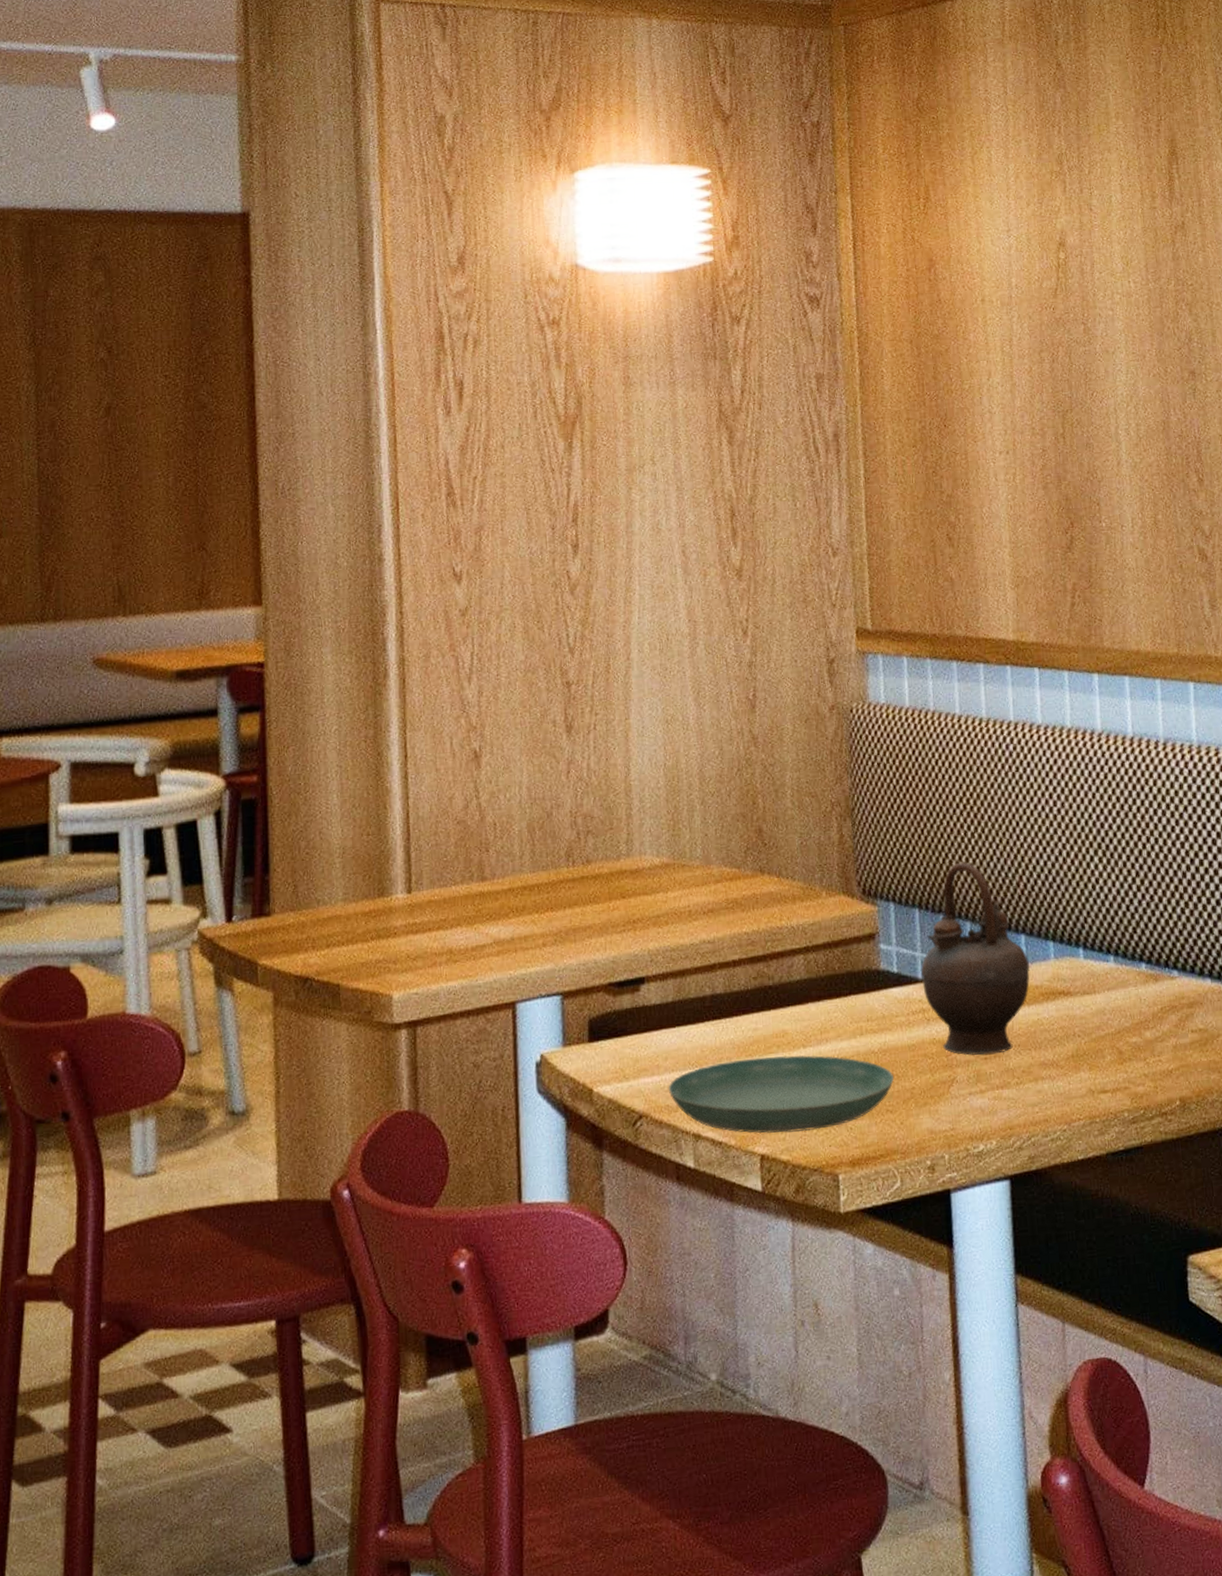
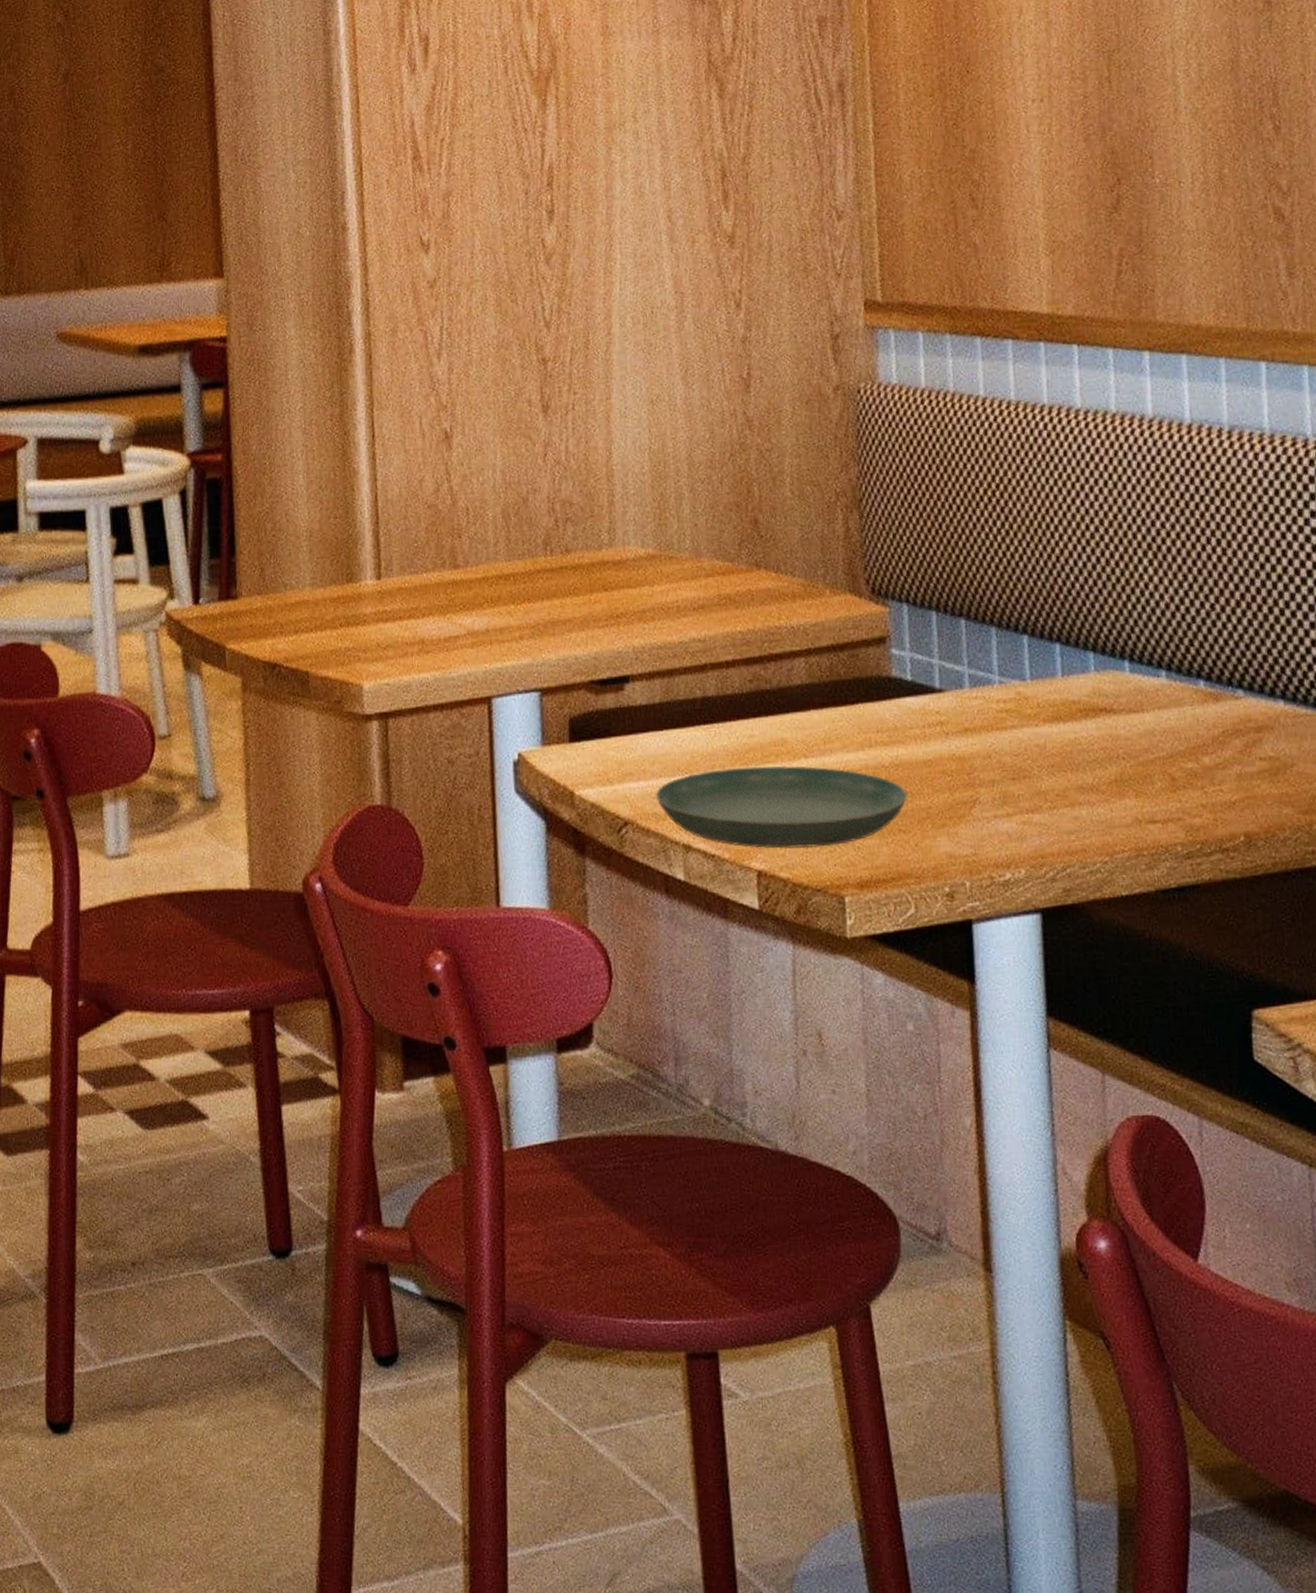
teapot: present [921,862,1030,1056] -> none [939,561,1066,775]

